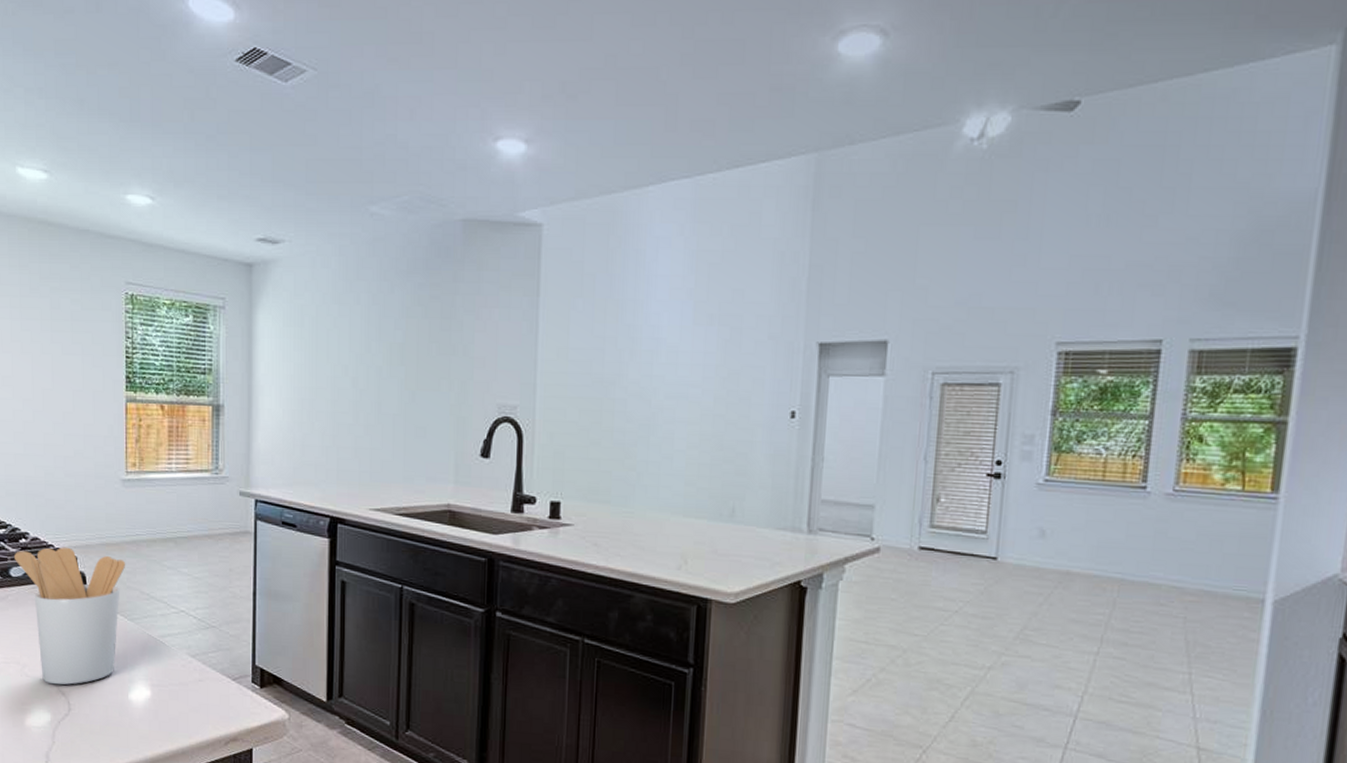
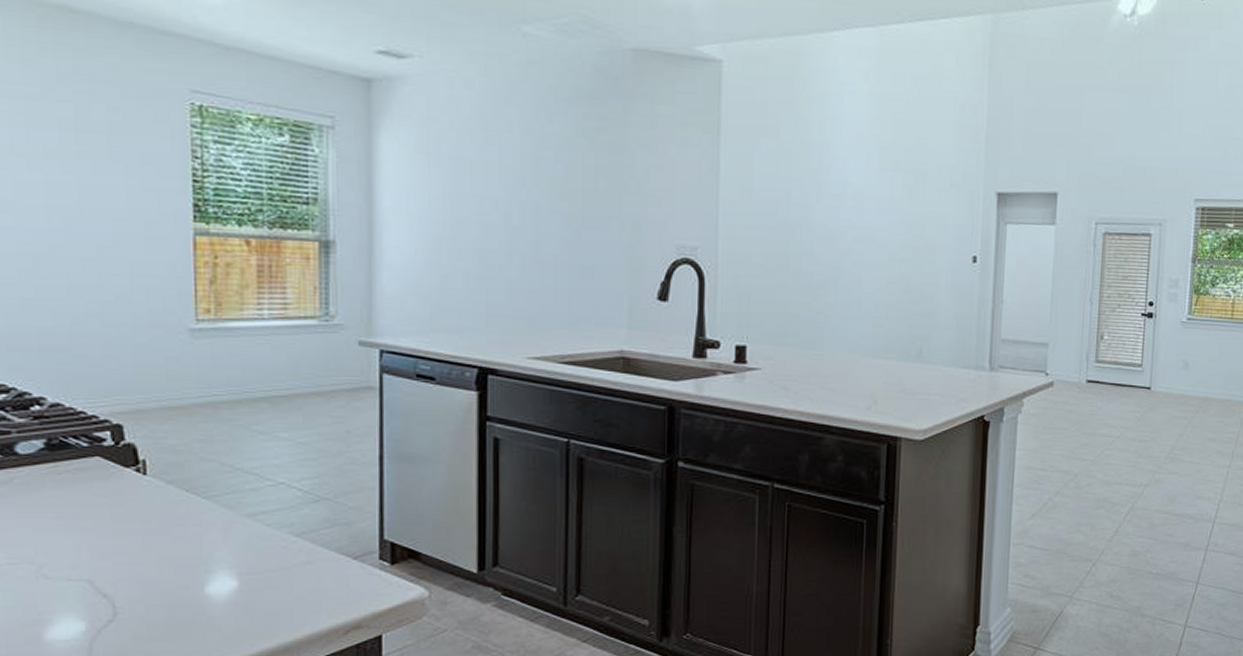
utensil holder: present [14,547,126,685] -> none [22,413,198,586]

